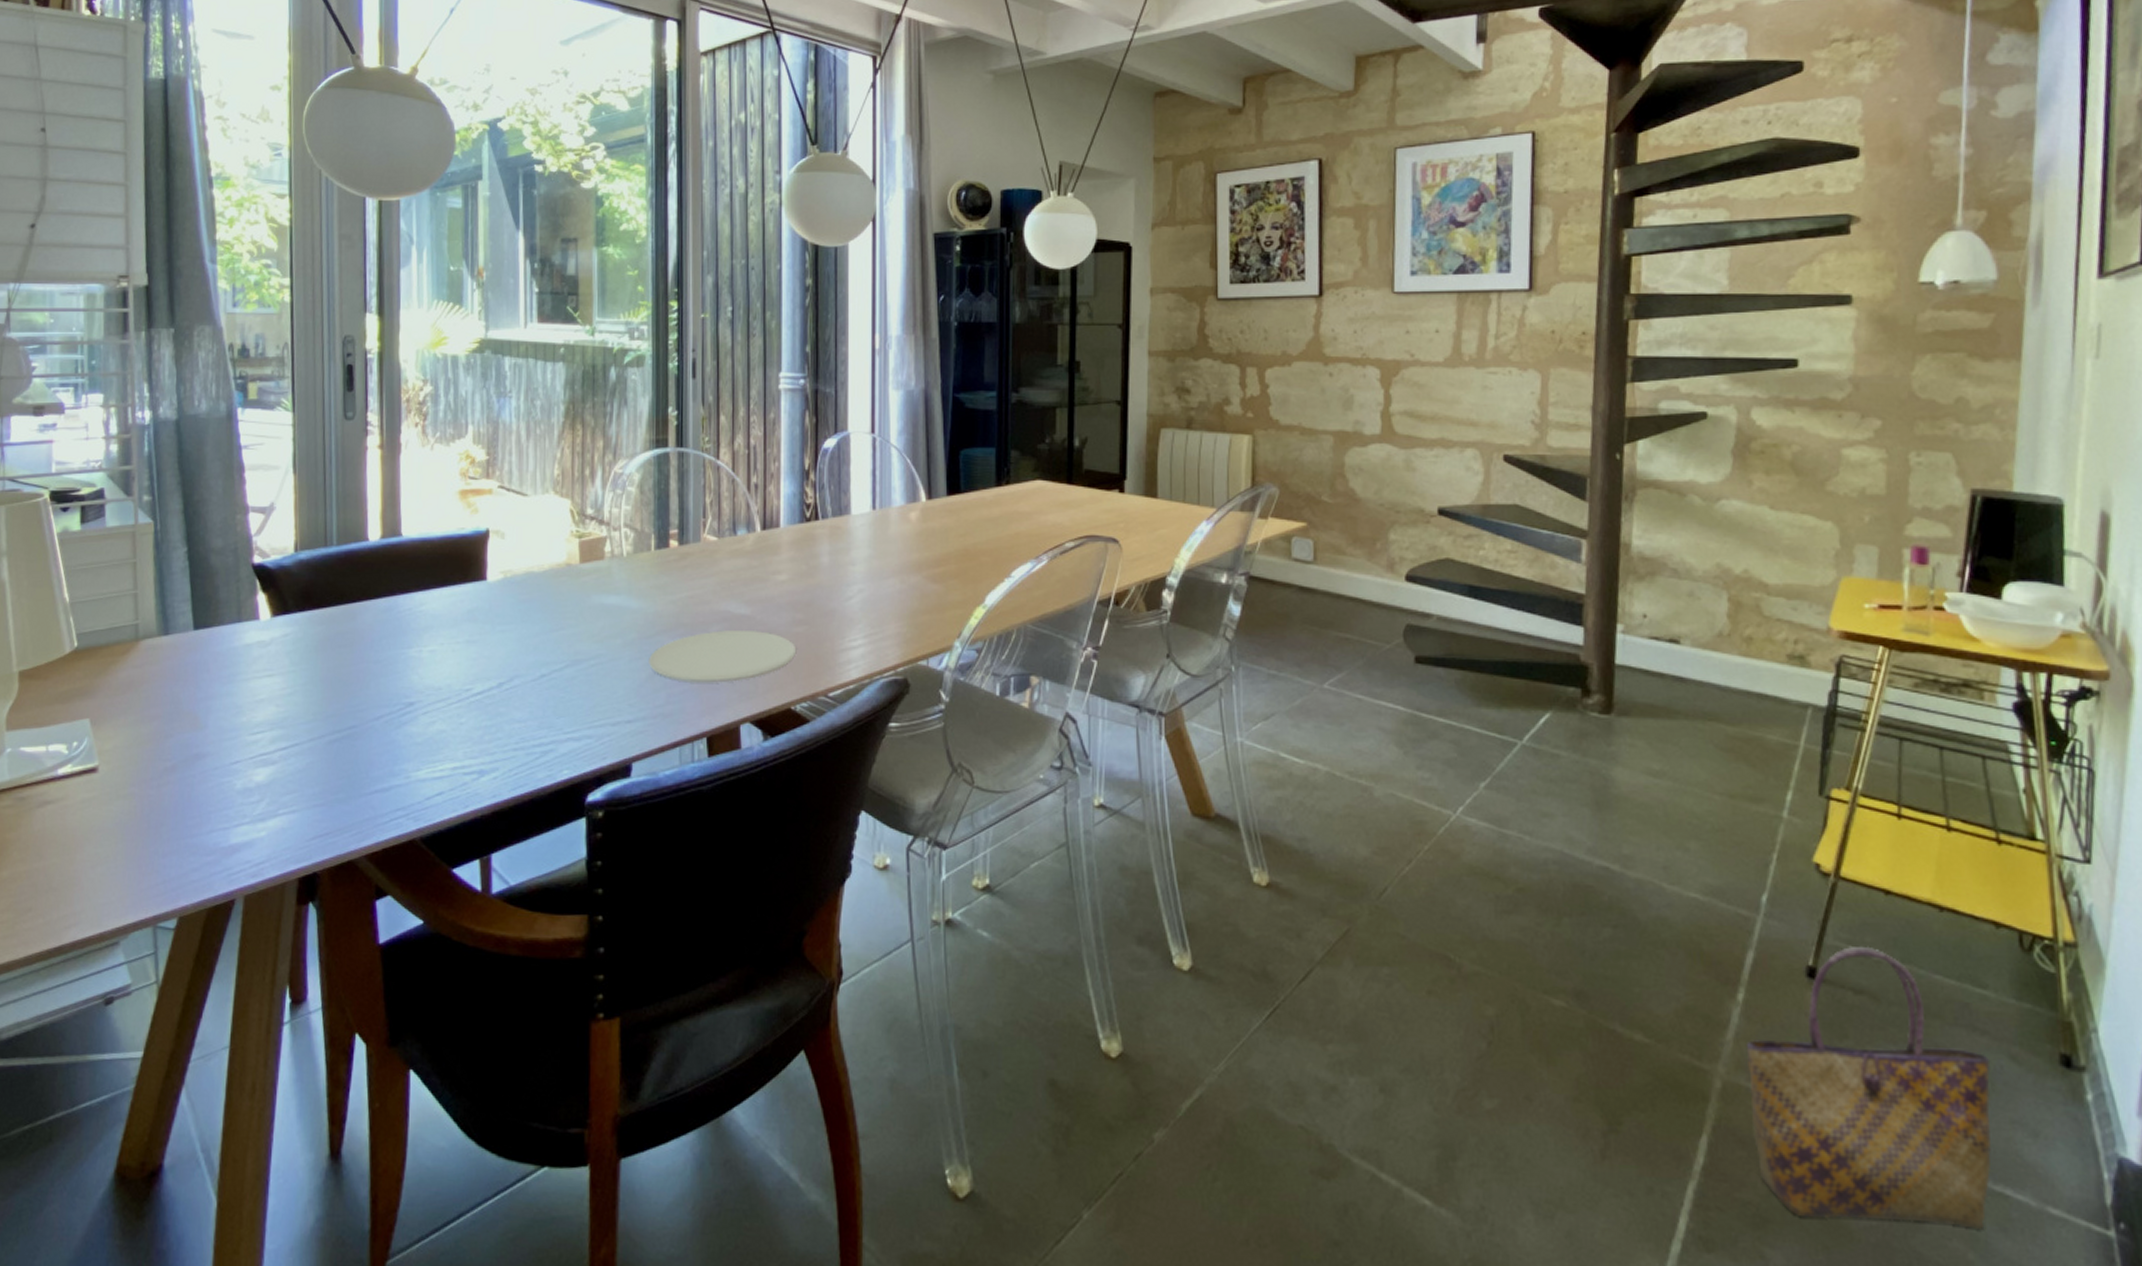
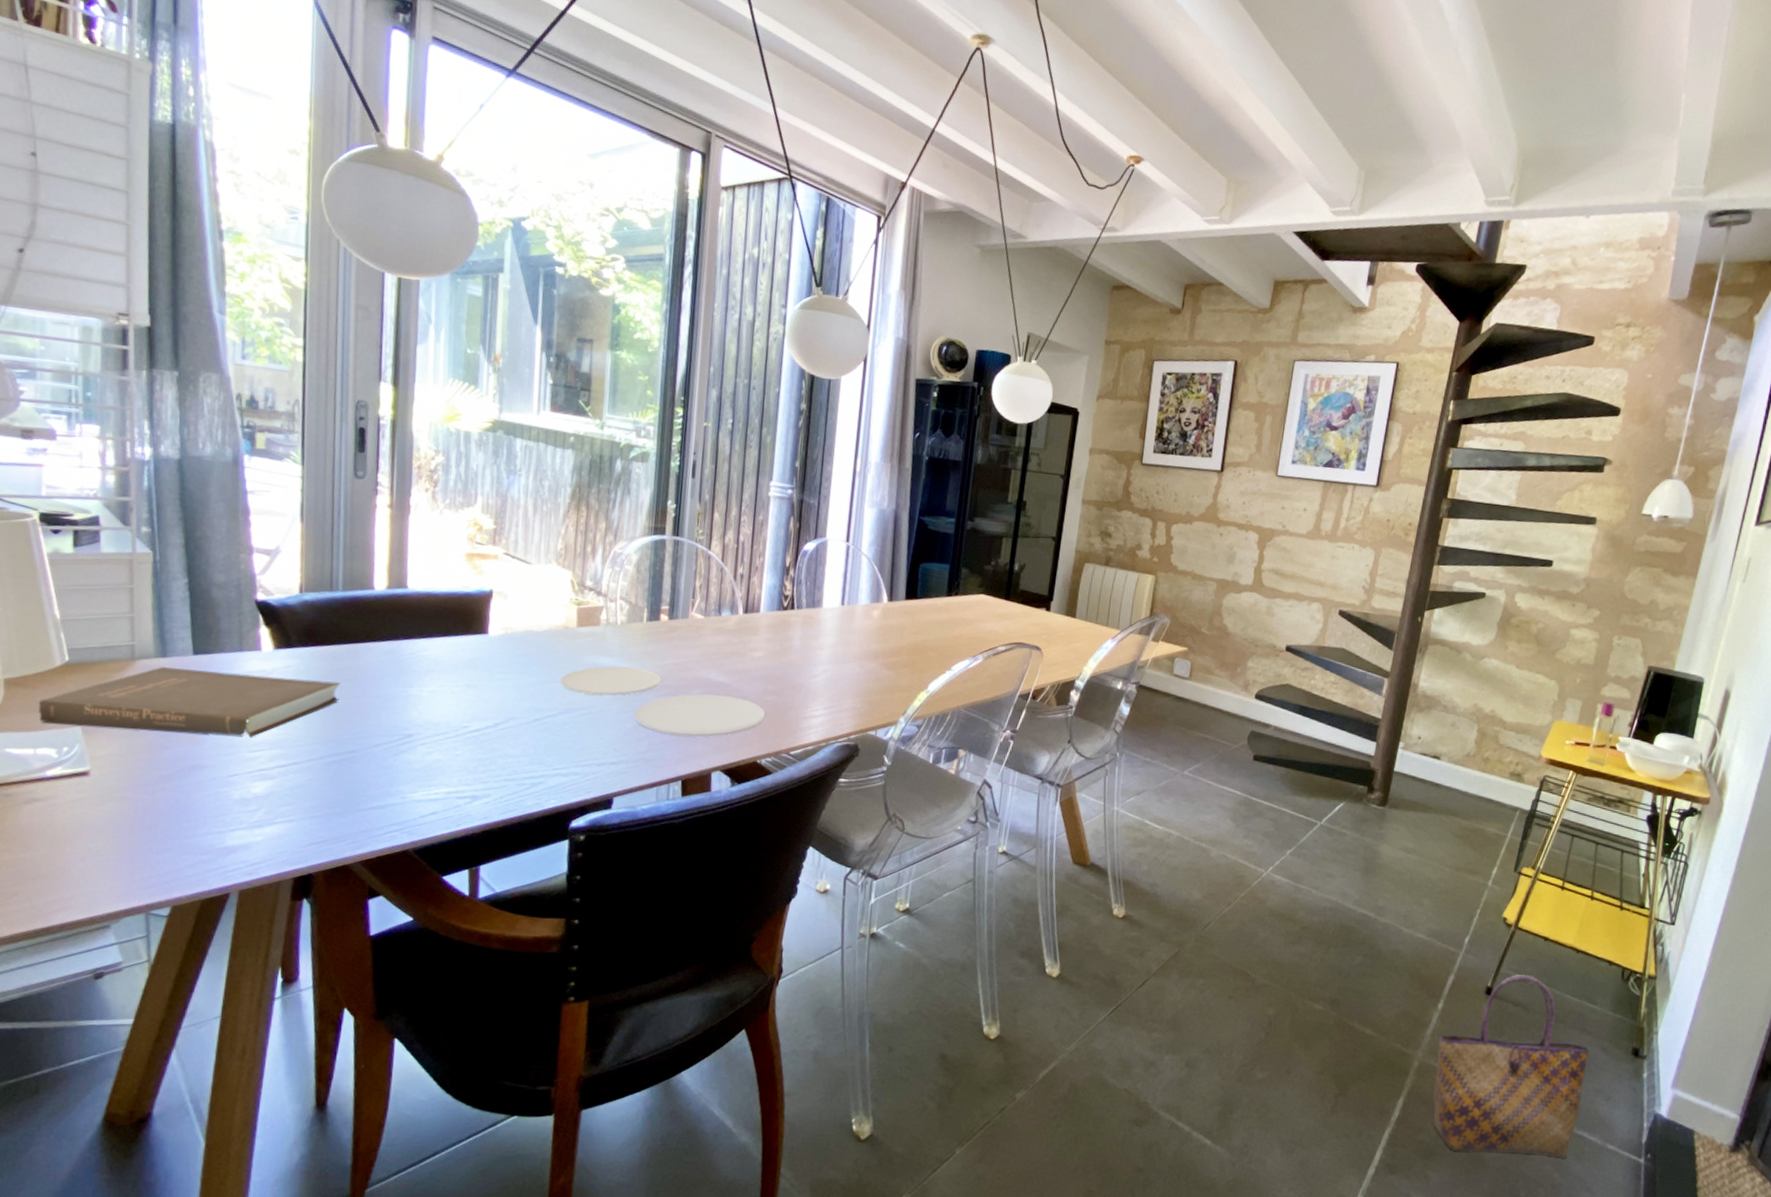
book: none [49,645,338,717] -> present [38,666,341,737]
plate: none [565,605,677,641] -> present [560,666,662,696]

